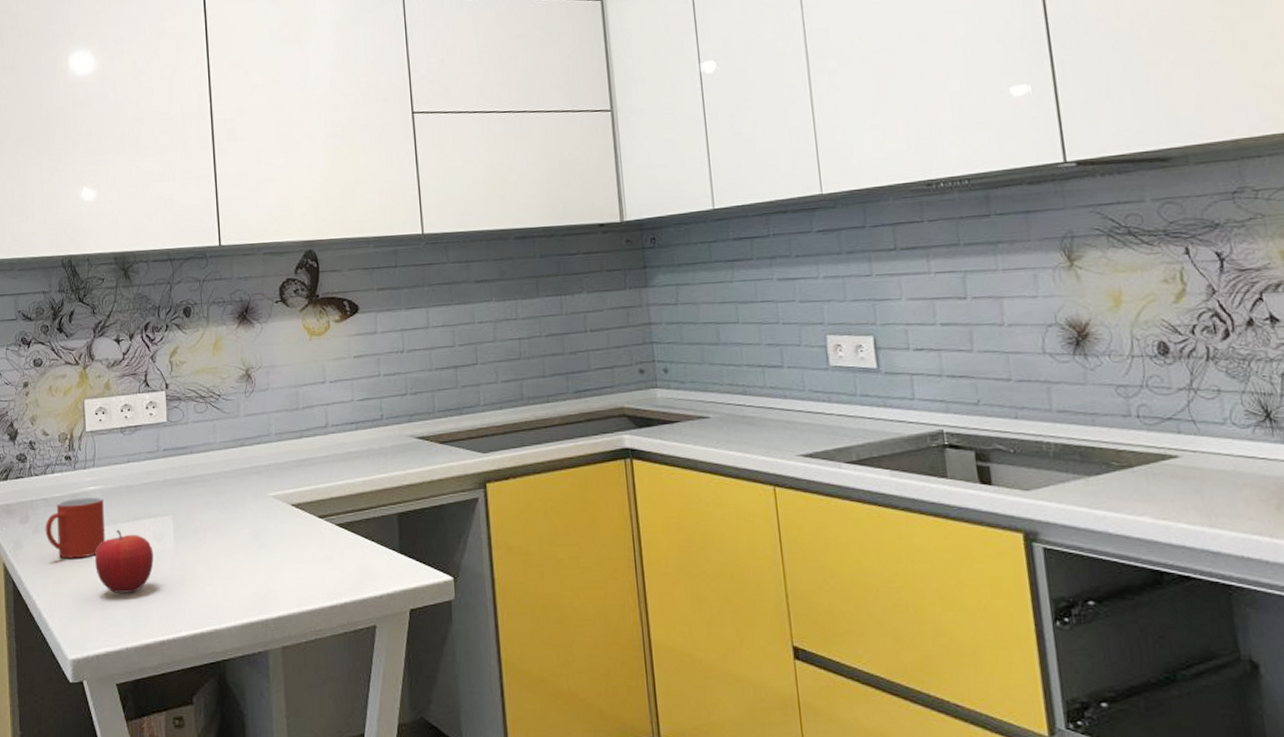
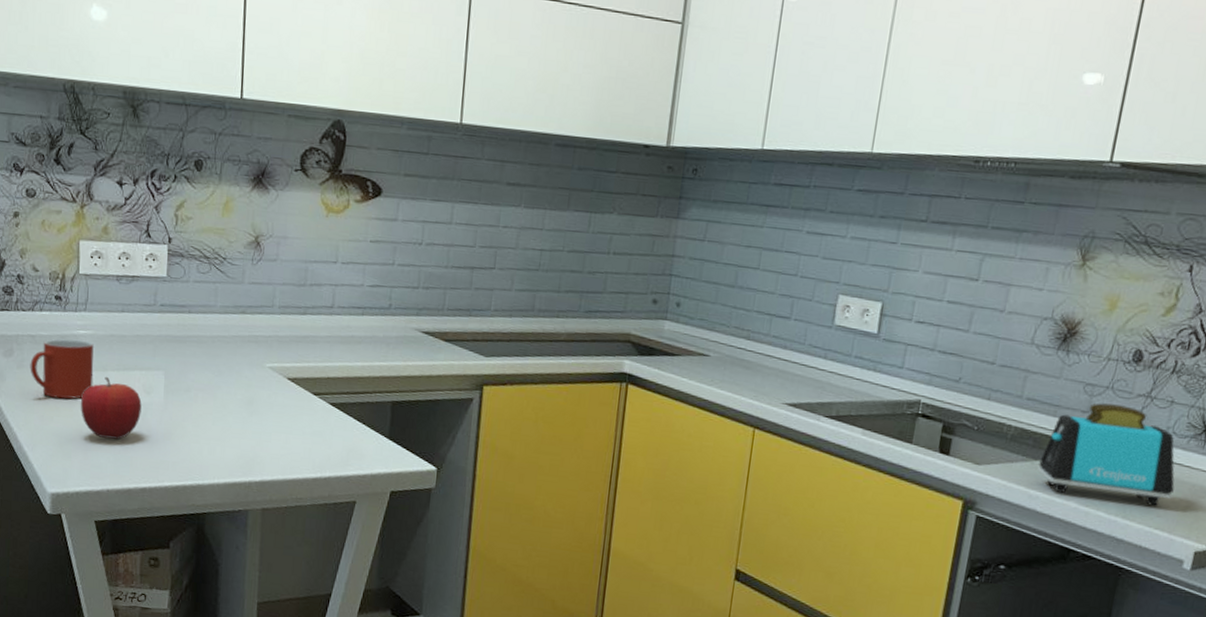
toaster: none [1093,402,1259,510] -> present [1038,403,1175,506]

